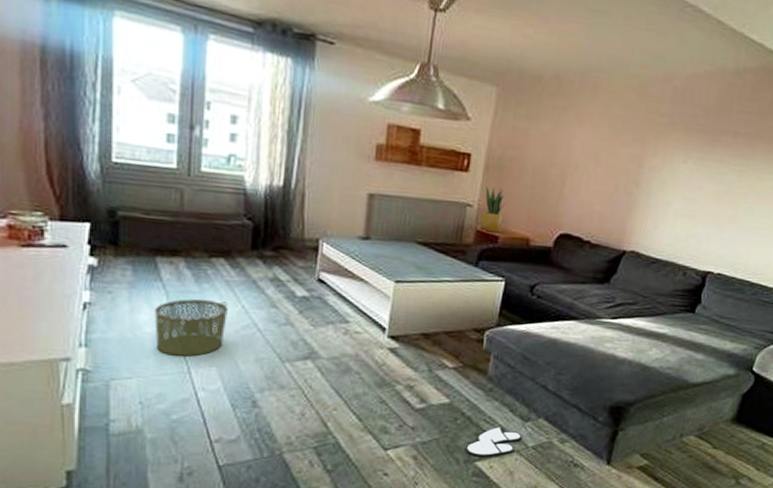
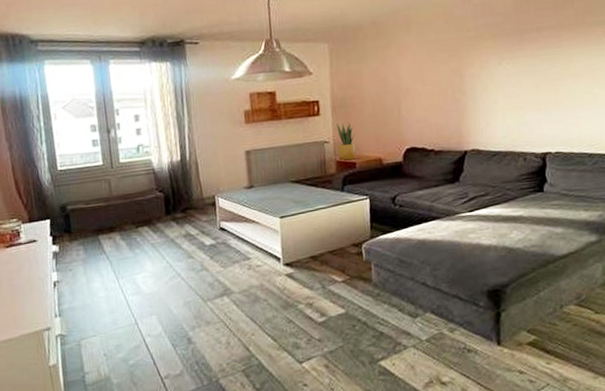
basket: present [154,299,228,357] -> none [104,261,158,312]
slippers: present [465,426,522,458] -> none [367,325,414,357]

